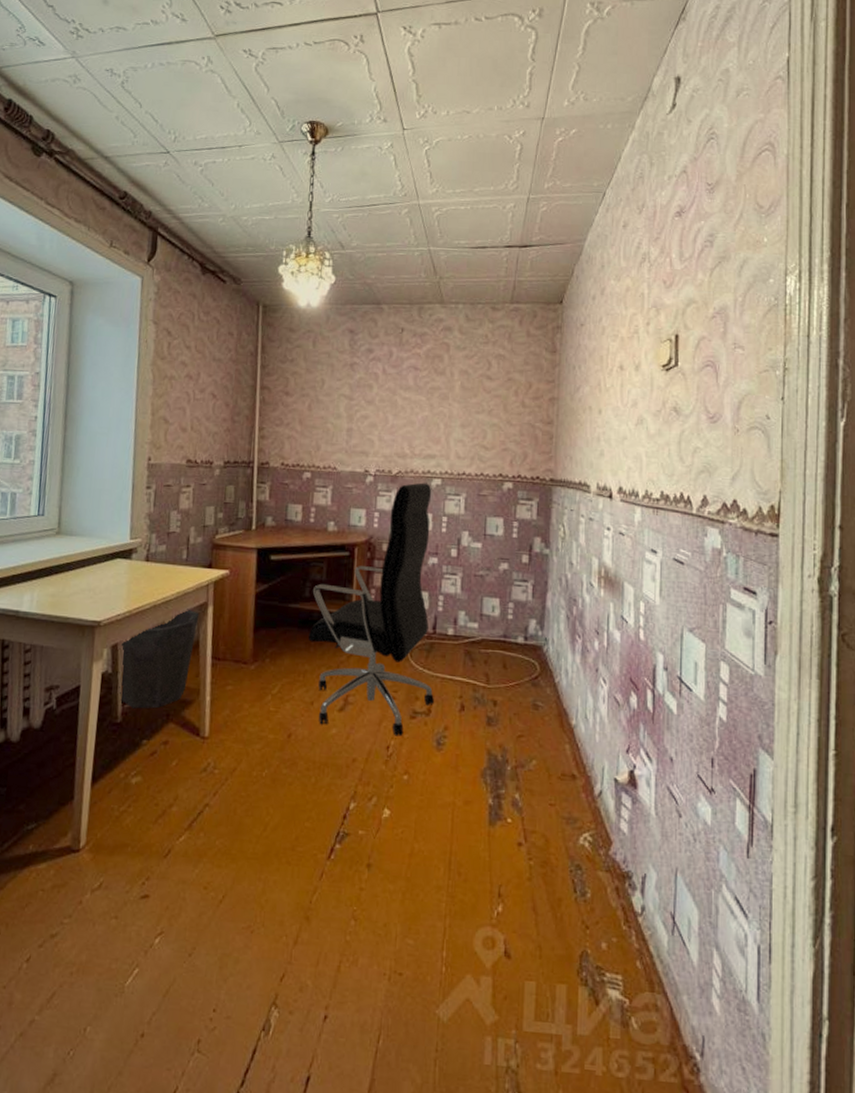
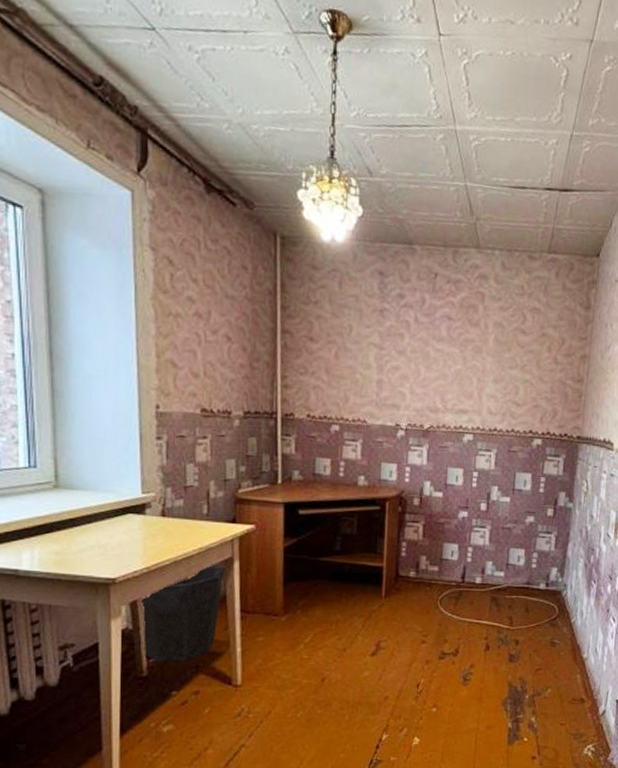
office chair: present [309,482,434,736] -> none [340,438,464,675]

